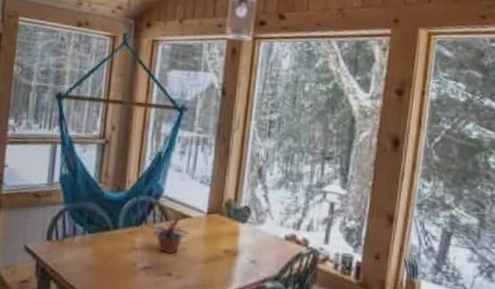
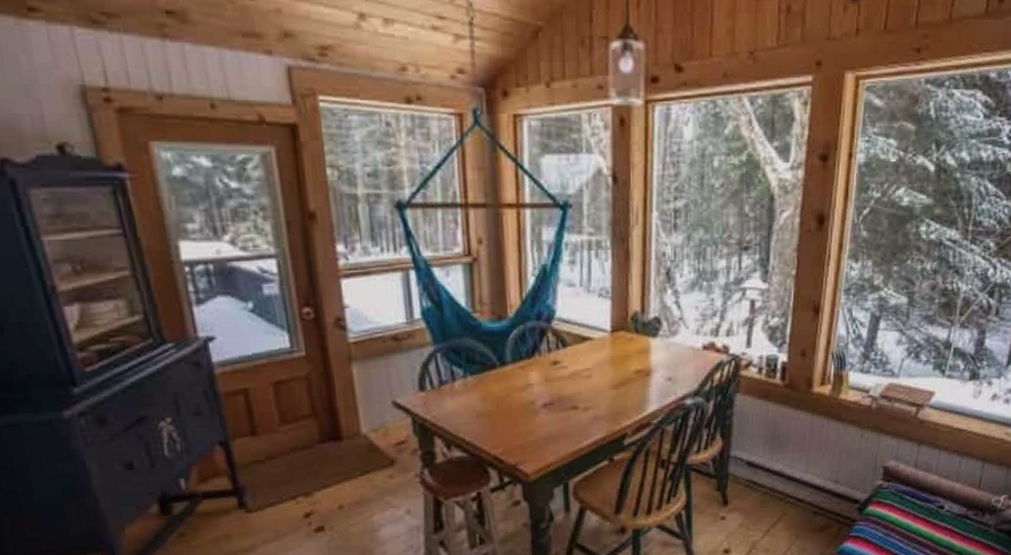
potted plant: present [147,209,190,255] -> none [541,334,594,385]

